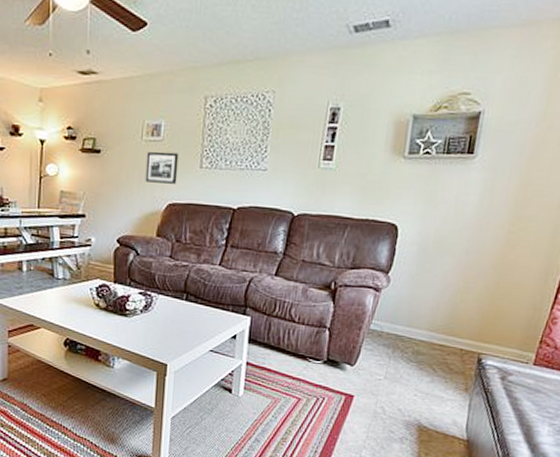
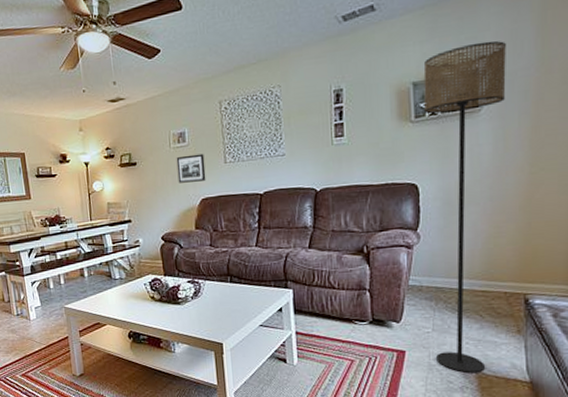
floor lamp: none [382,84,514,426] -> present [423,40,506,374]

